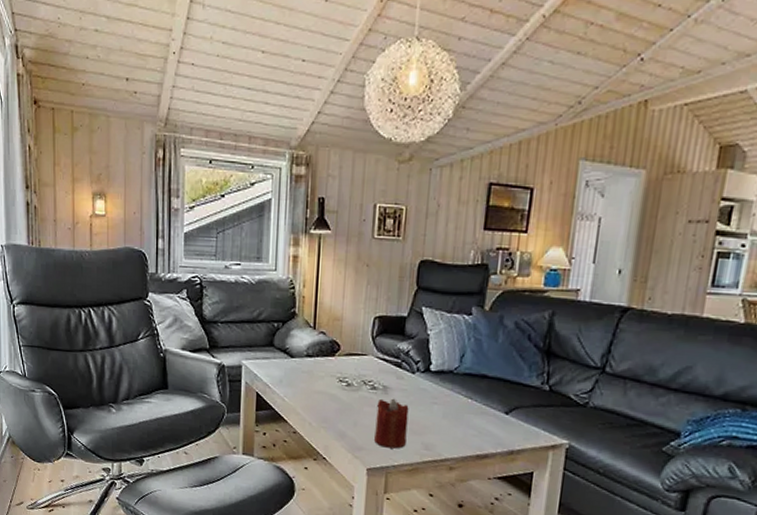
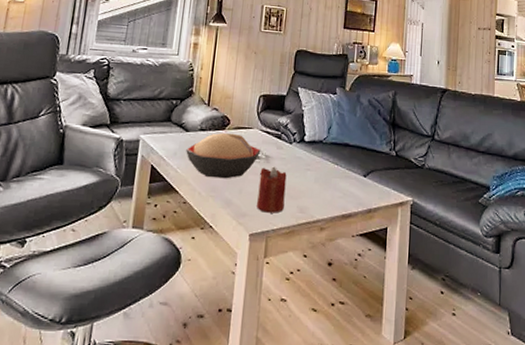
decorative bowl: none [292,360,378,410] -> present [186,133,261,179]

